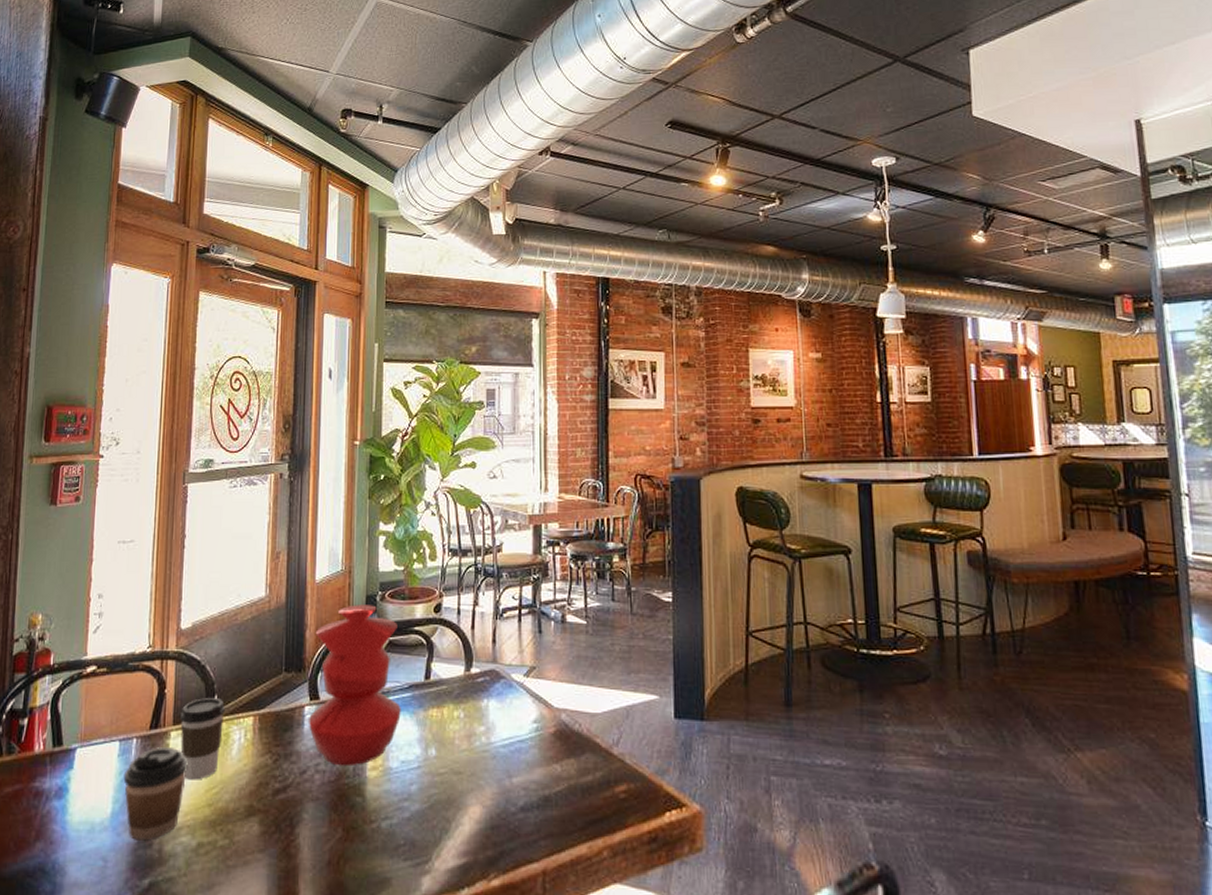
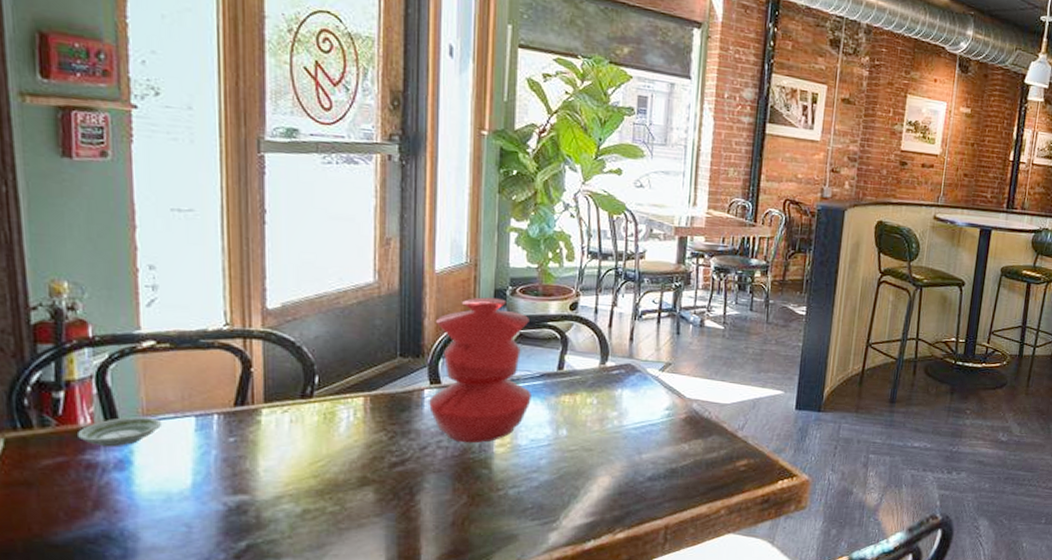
saucer: none [32,742,94,774] -> present [78,416,163,447]
coffee cup: present [123,746,188,841] -> none [204,422,286,508]
coffee cup: present [180,697,225,780] -> none [273,377,328,454]

